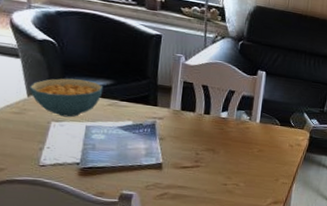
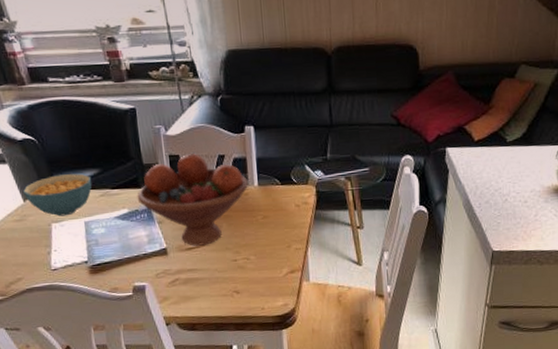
fruit bowl: none [144,84,252,167] -> present [137,154,249,246]

